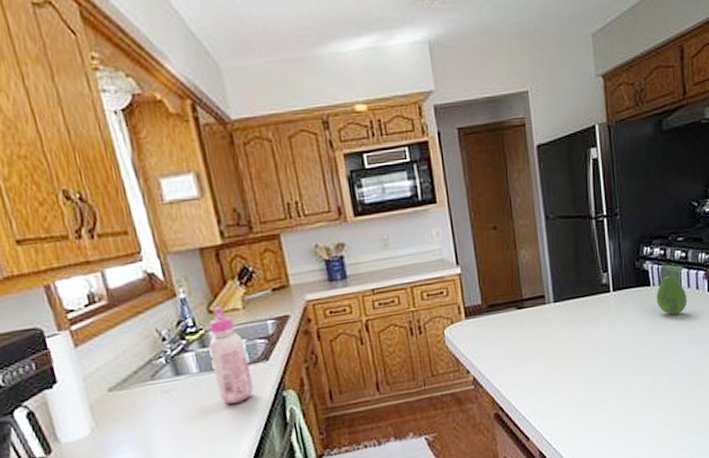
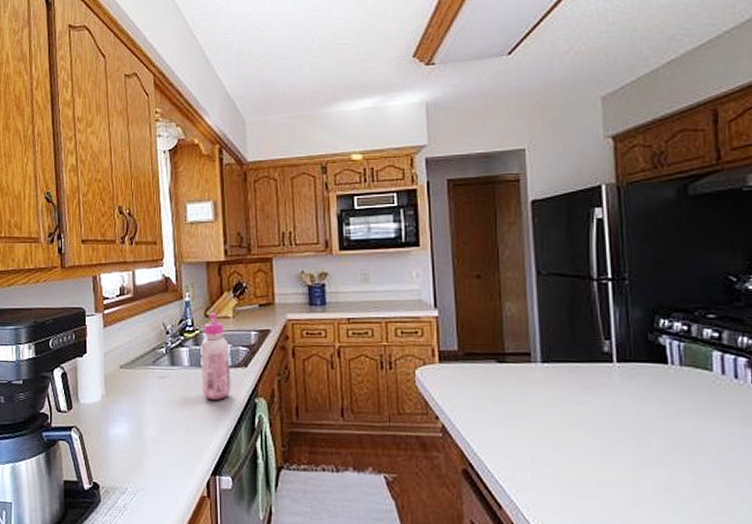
fruit: present [656,275,687,315] -> none [676,355,721,404]

